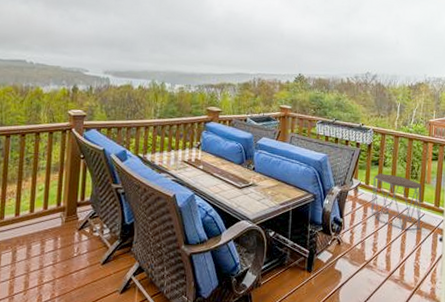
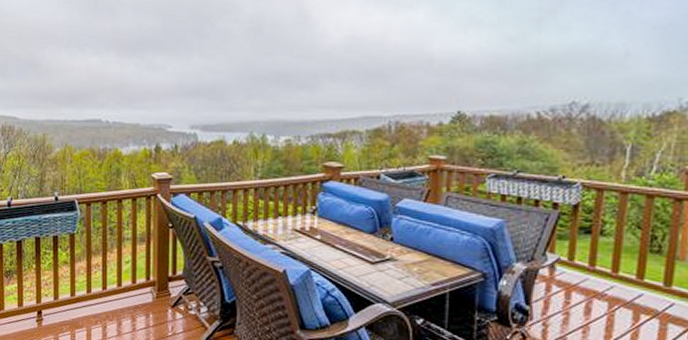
side table: present [371,173,422,231] -> none [578,245,669,326]

